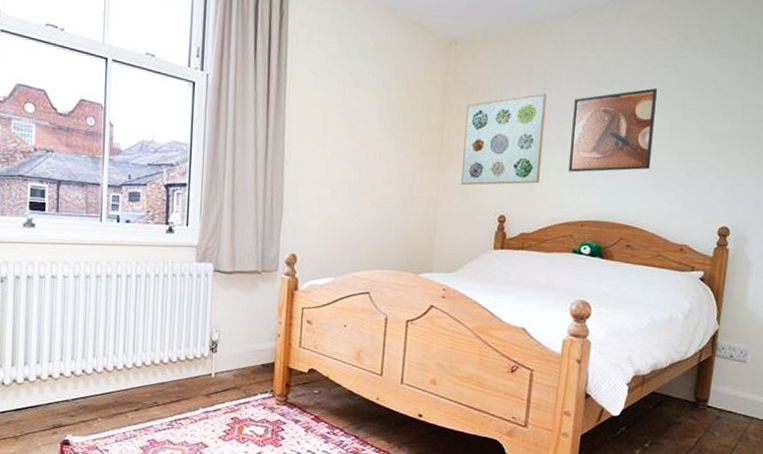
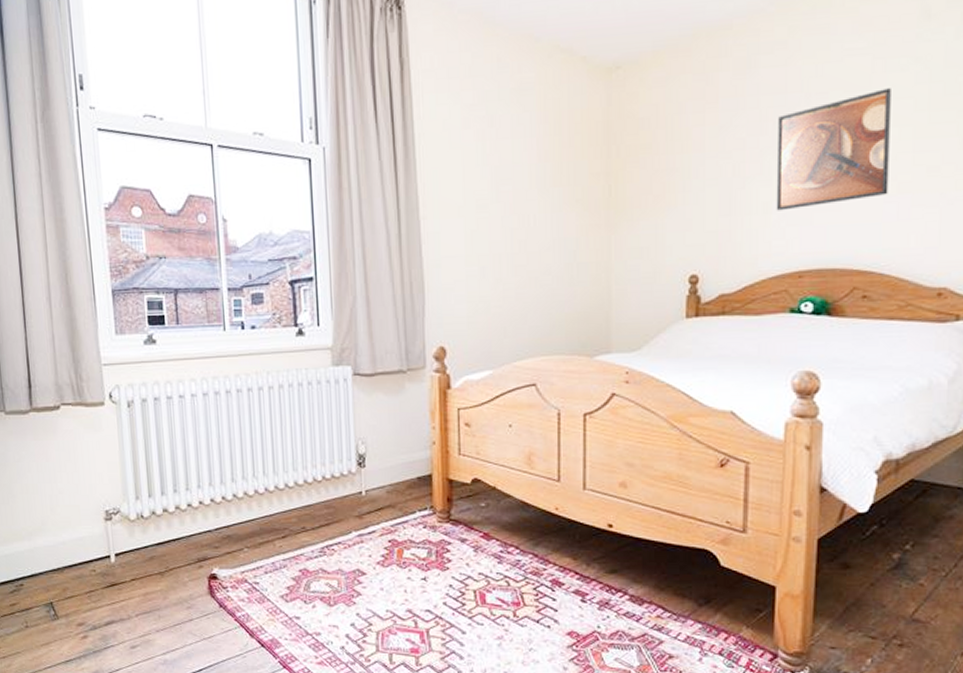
wall art: present [461,93,547,186] -> none [638,114,741,244]

